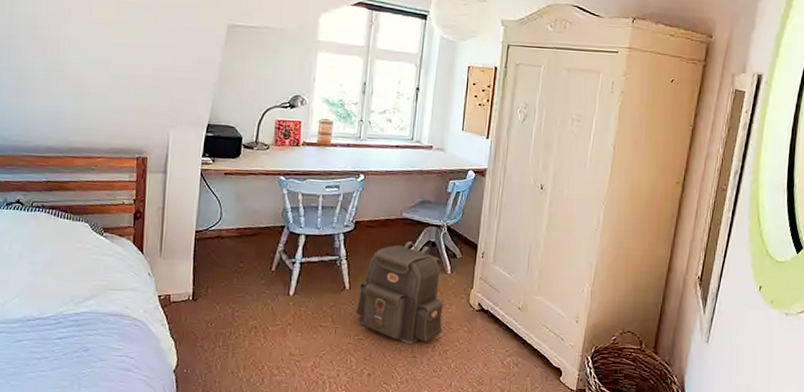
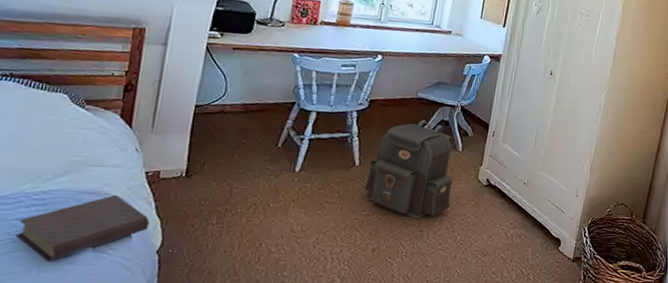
book: none [59,317,165,379] -> present [15,195,150,263]

